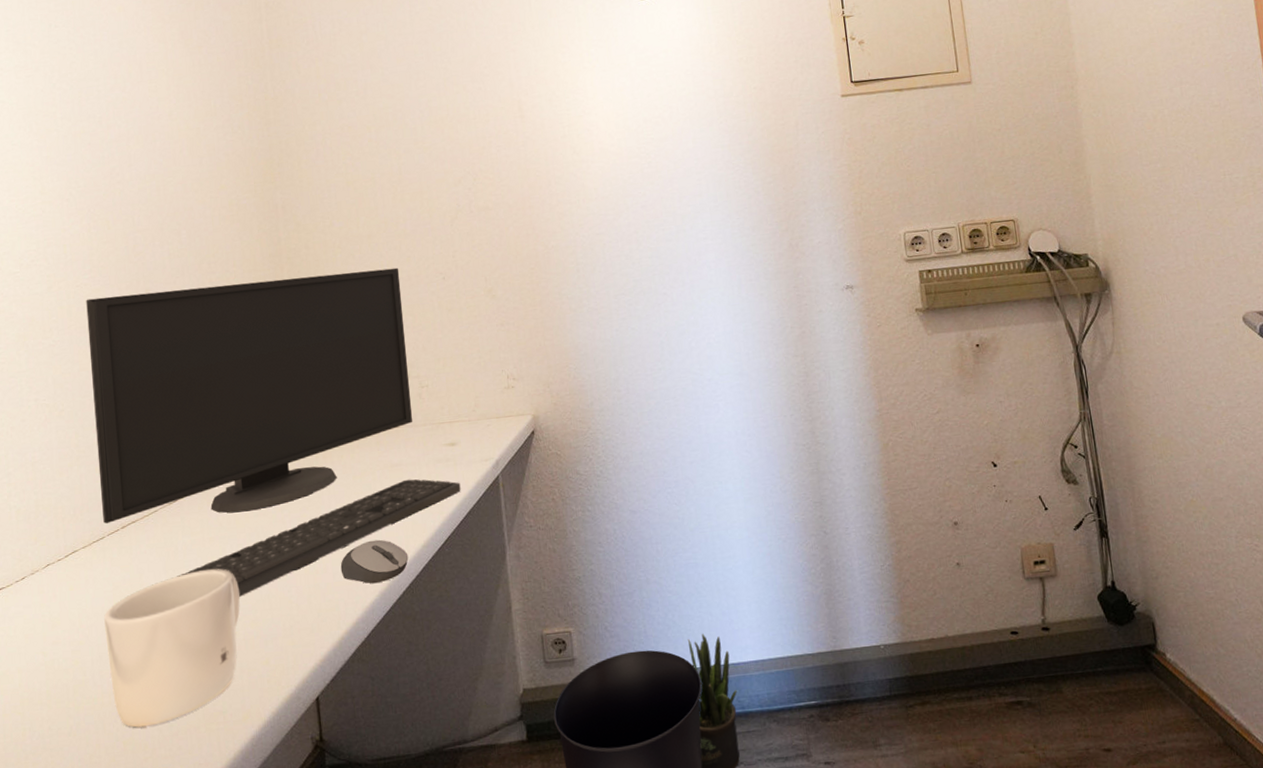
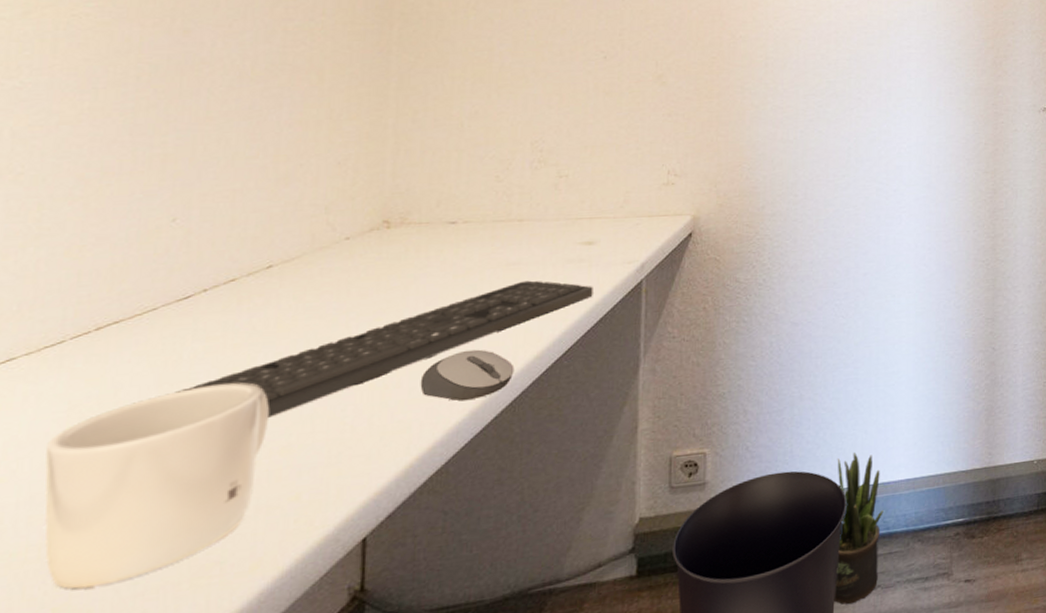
computer monitor: present [86,267,413,524] -> none [66,33,550,323]

